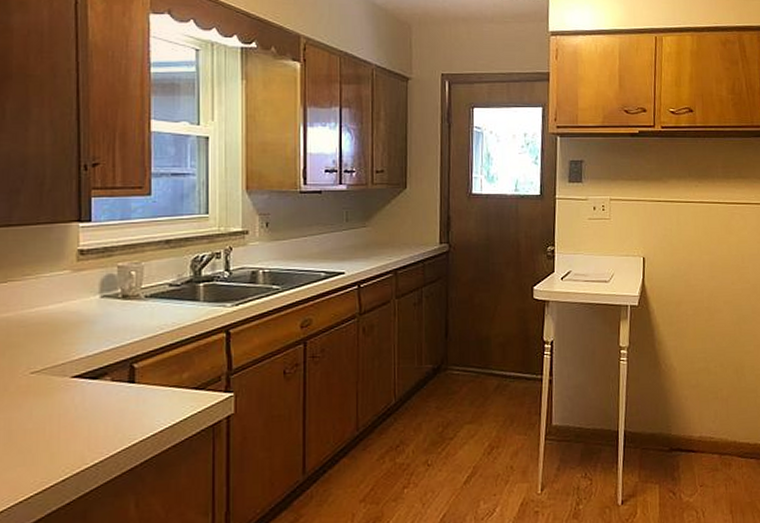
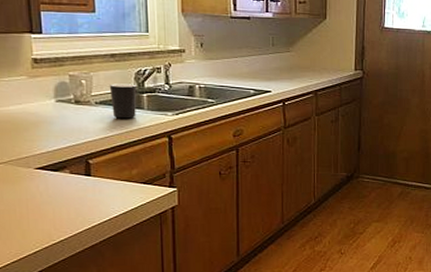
mug: none [162,272,193,314] -> present [109,83,137,119]

